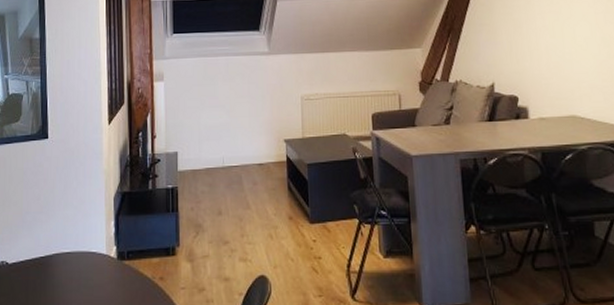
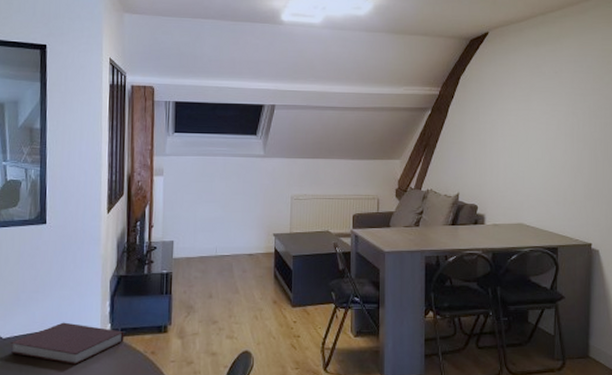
notebook: none [16,245,131,292] -> present [10,322,124,365]

